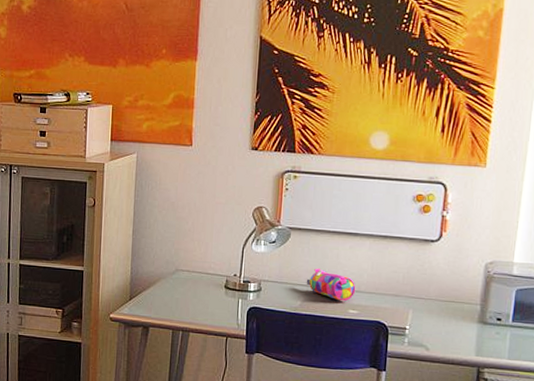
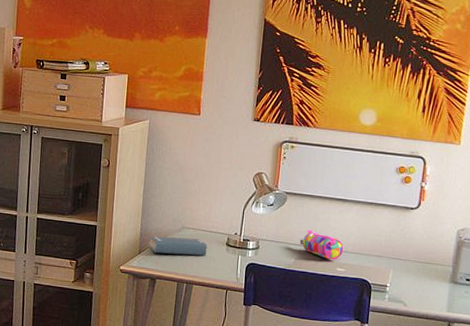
hardback book: none [140,280,204,300] -> present [148,235,207,256]

